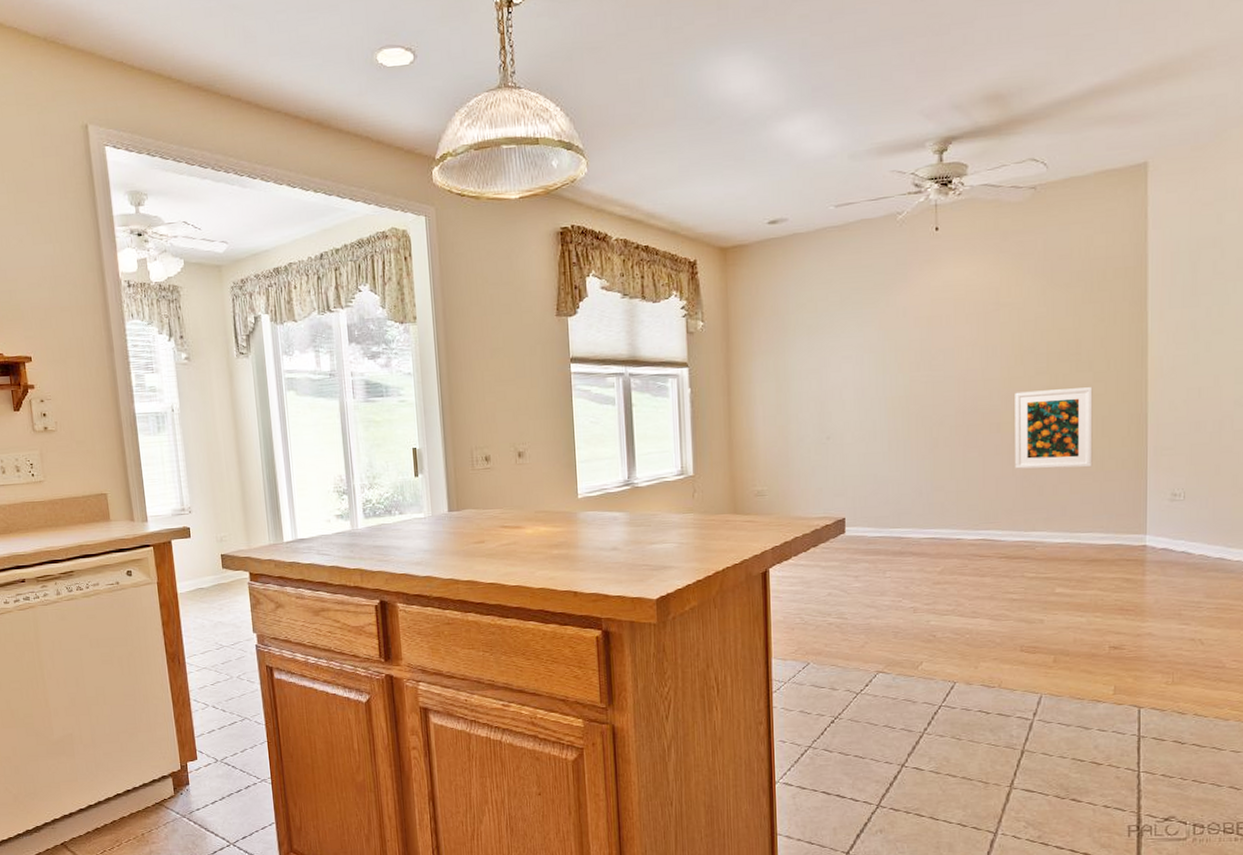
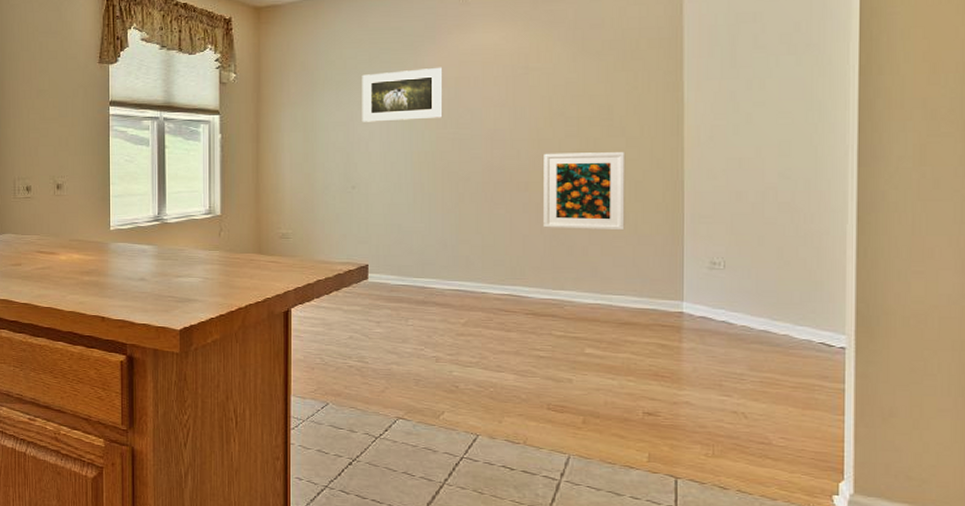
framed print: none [833,306,916,368] -> present [362,67,443,122]

